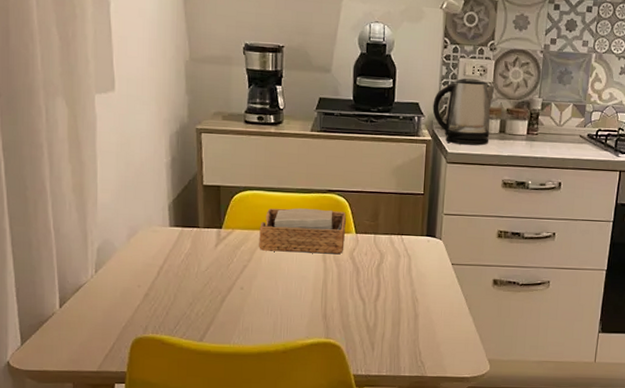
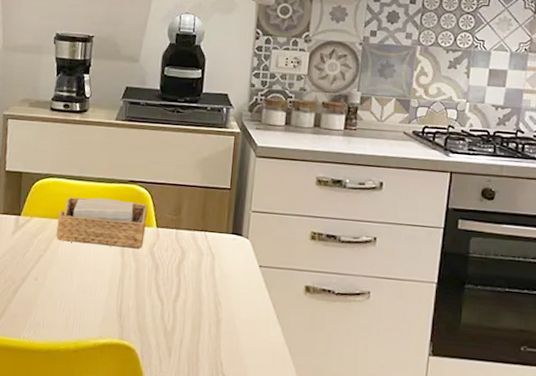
kettle: present [432,78,495,146] -> none [242,69,310,140]

